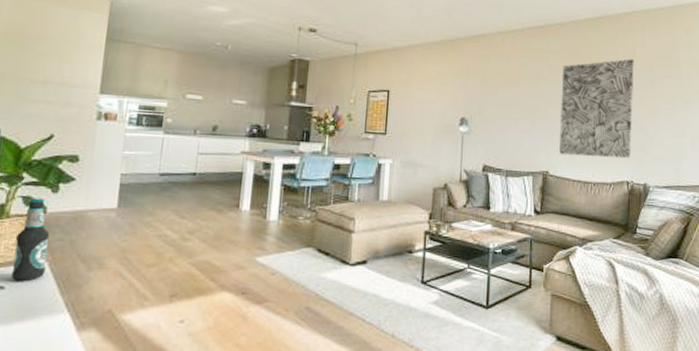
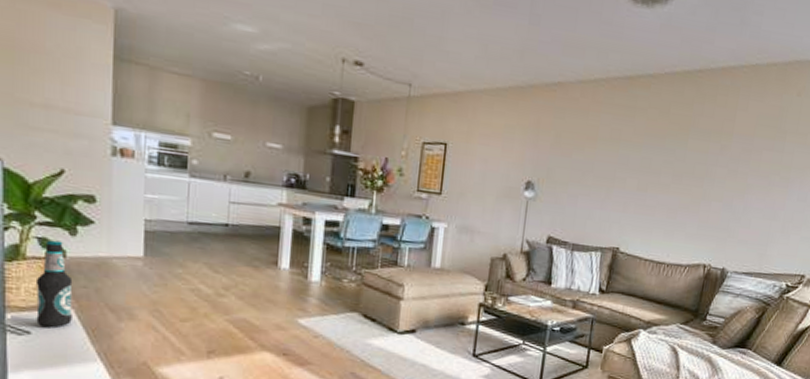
wall art: present [558,59,635,159] -> none [632,124,733,240]

